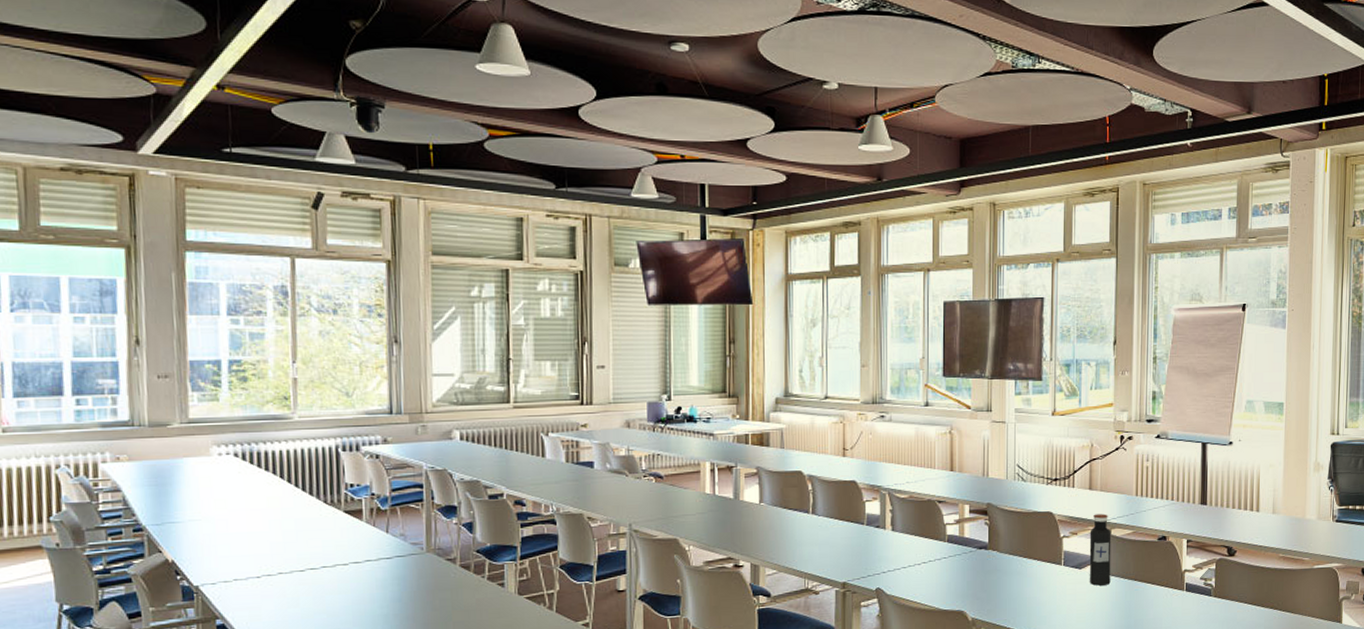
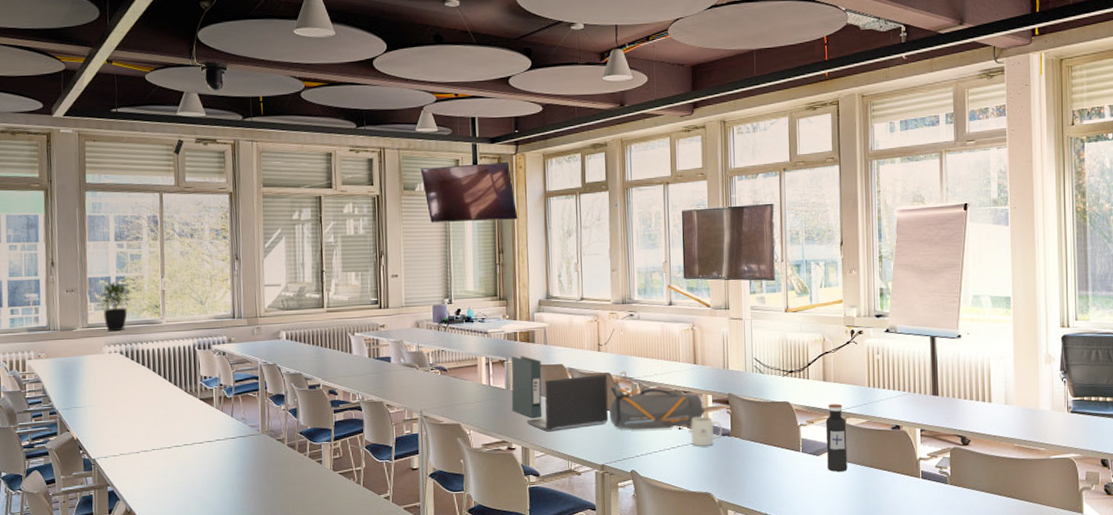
potted plant: none [203,366,250,429] -> present [98,281,131,332]
binder: none [740,460,777,532] -> present [511,355,542,419]
laptop computer: none [757,482,853,547] -> present [526,374,608,432]
backpack: none [854,478,960,544] -> present [609,371,704,430]
mug: none [943,528,979,561] -> present [690,416,723,446]

